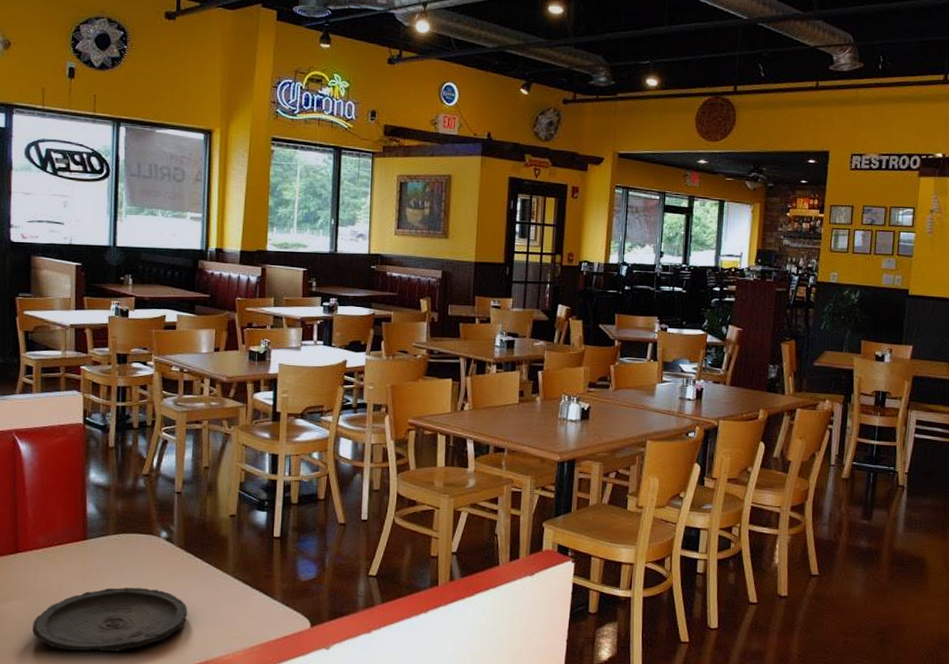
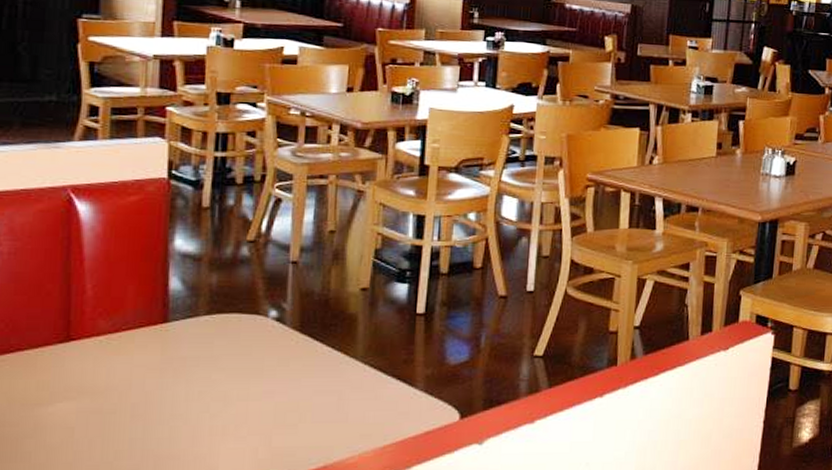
plate: present [32,587,188,652] -> none [87,380,303,462]

